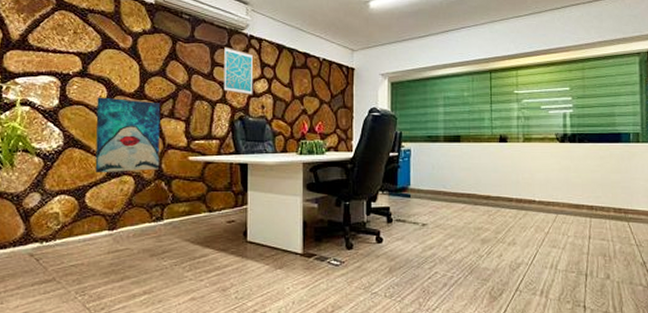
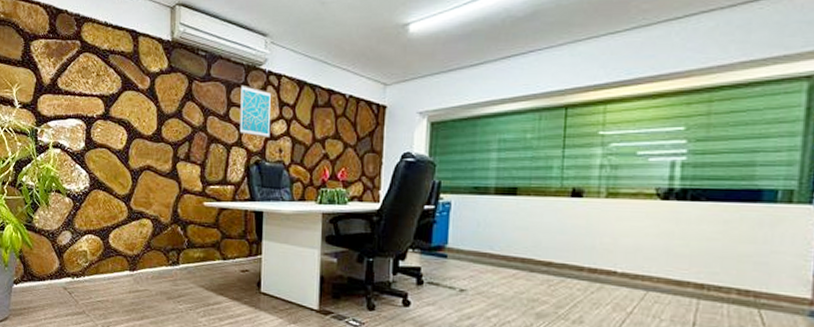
wall art: present [95,97,161,173] -> none [117,140,177,216]

